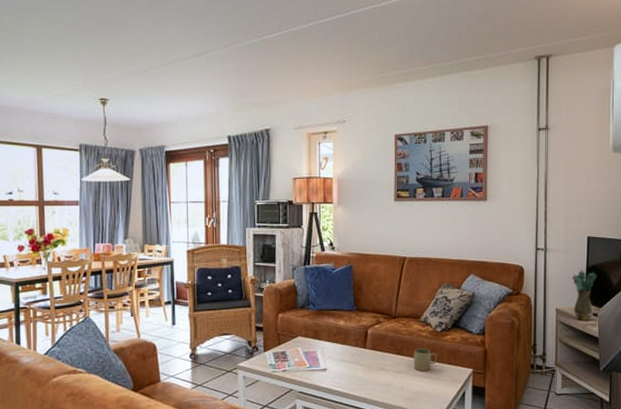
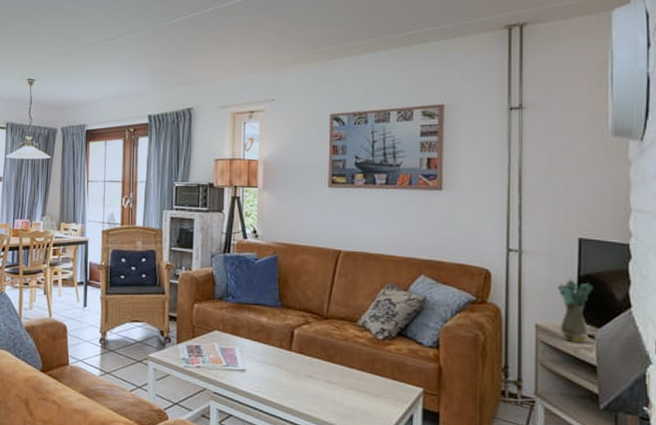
mug: present [413,348,438,371] -> none [348,357,379,385]

